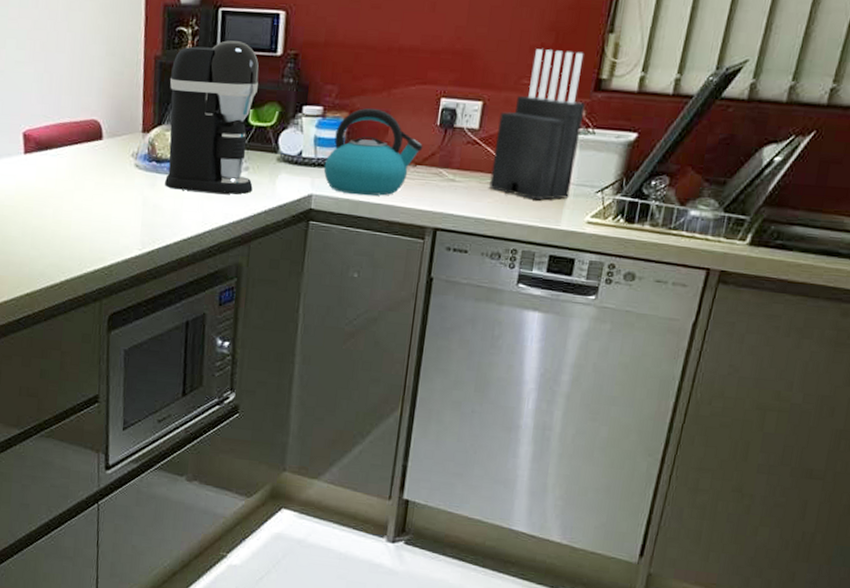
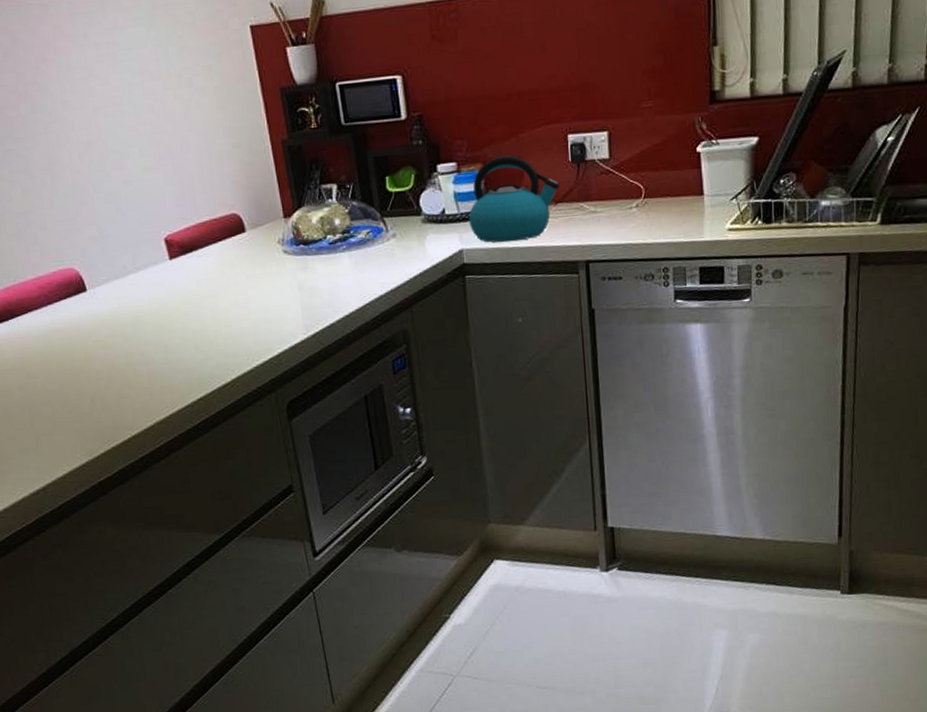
coffee maker: present [165,40,259,195] -> none [300,112,404,268]
knife block: present [488,49,586,201] -> none [626,68,706,217]

